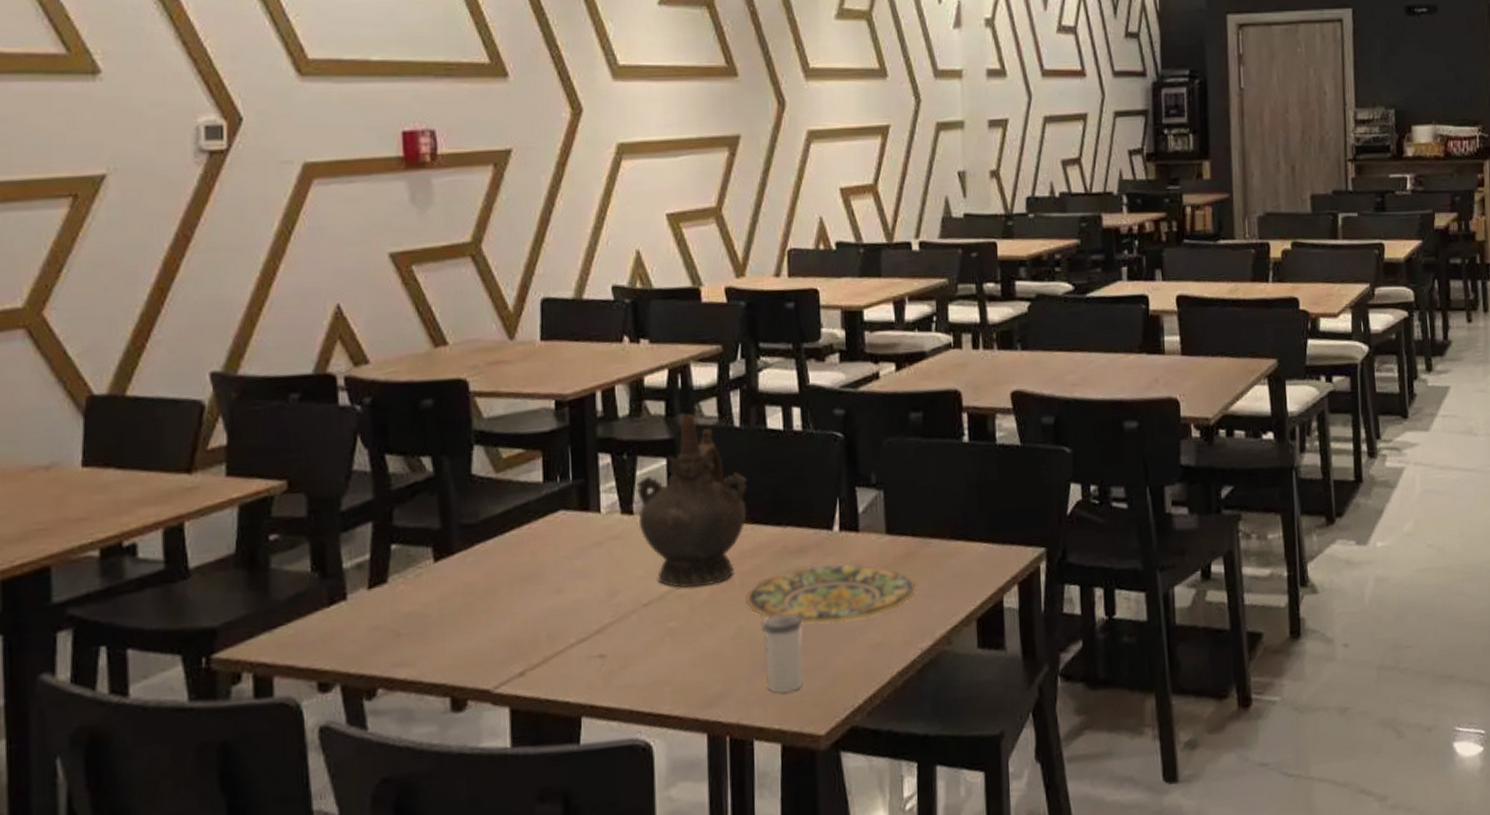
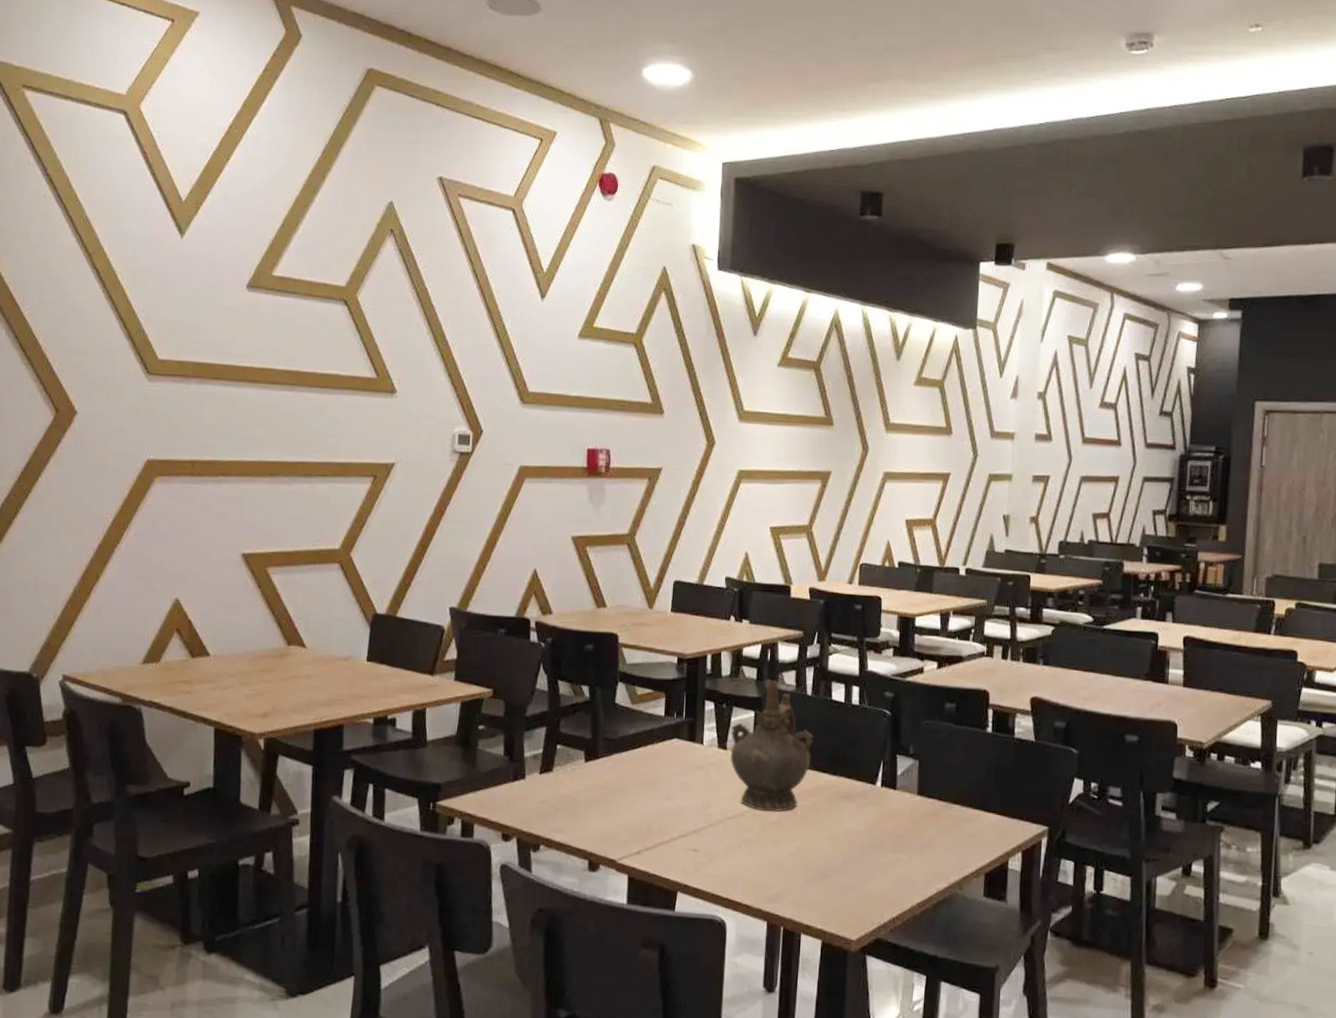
plate: present [745,562,916,623] -> none [804,809,938,857]
salt shaker: present [761,613,803,694] -> none [814,842,846,903]

